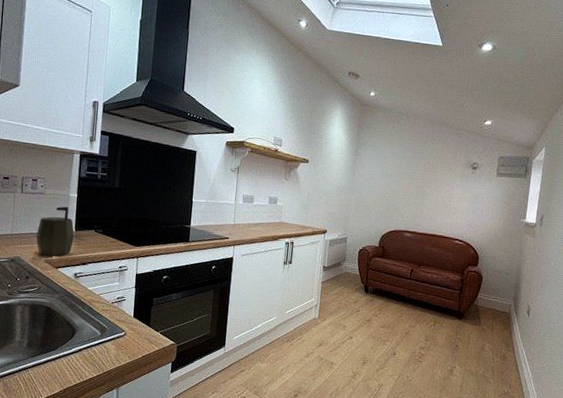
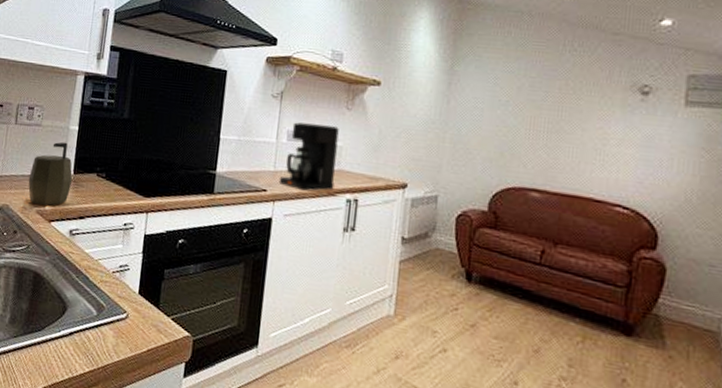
coffee maker: none [237,189,280,238] -> present [278,122,339,192]

